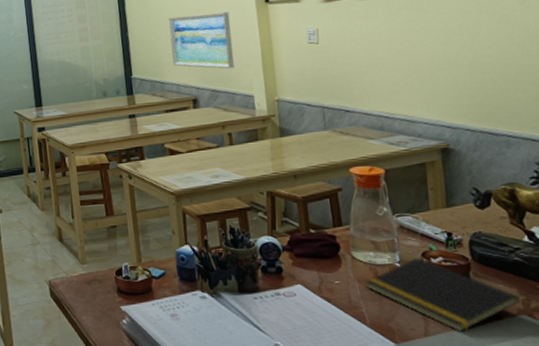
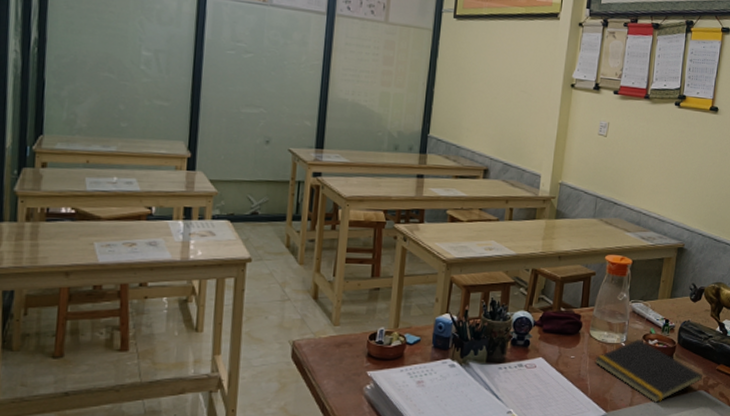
wall art: present [169,12,235,69] -> none [473,81,537,146]

